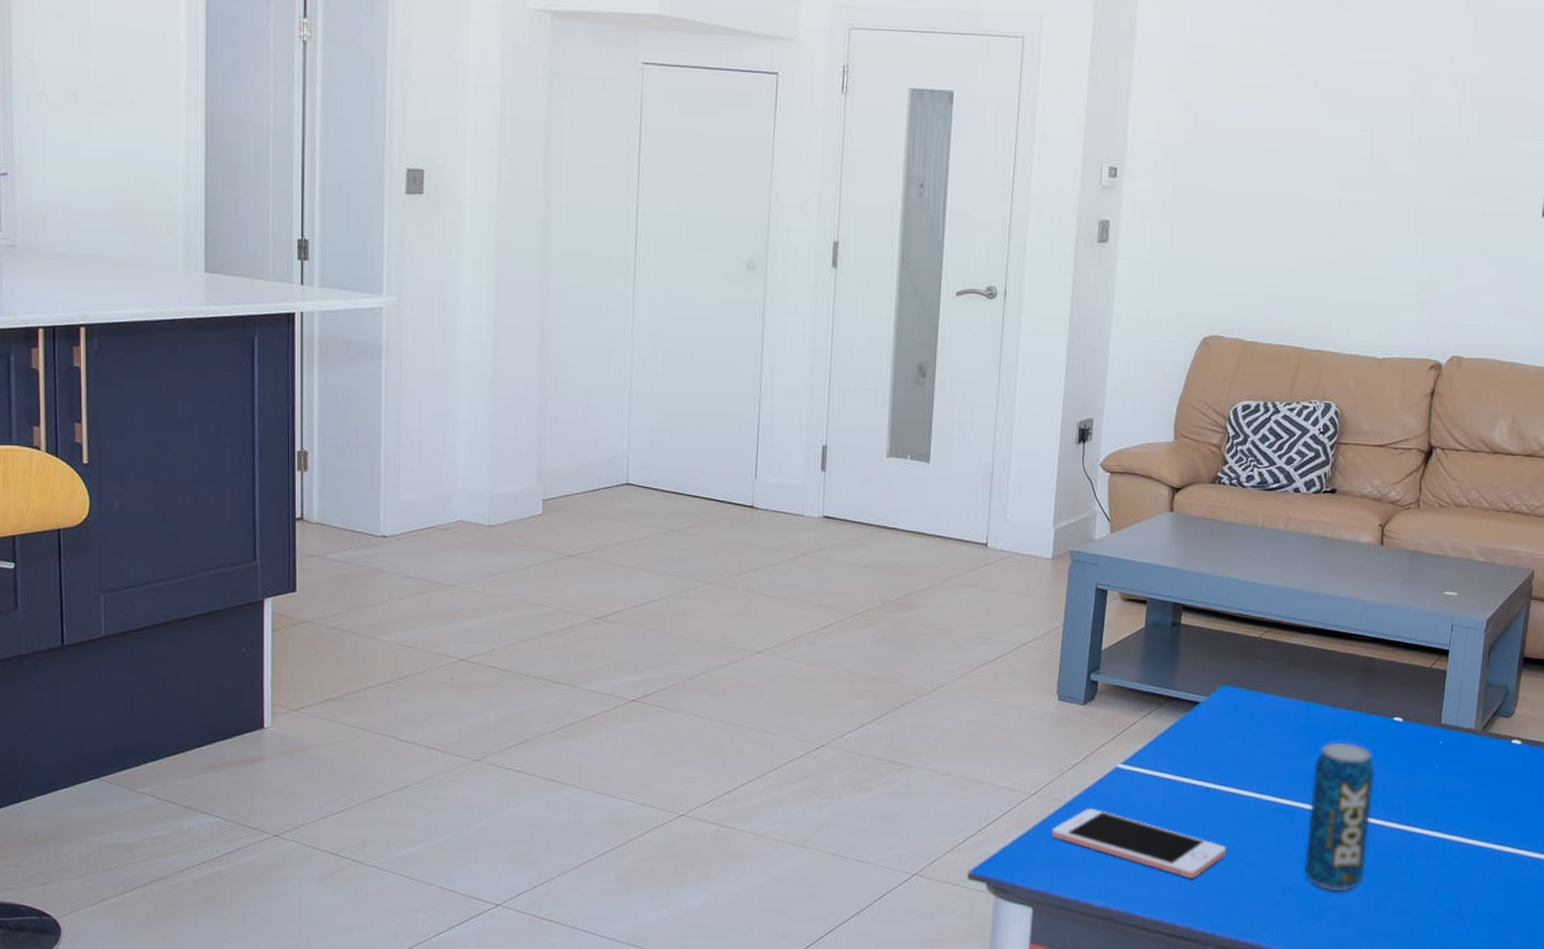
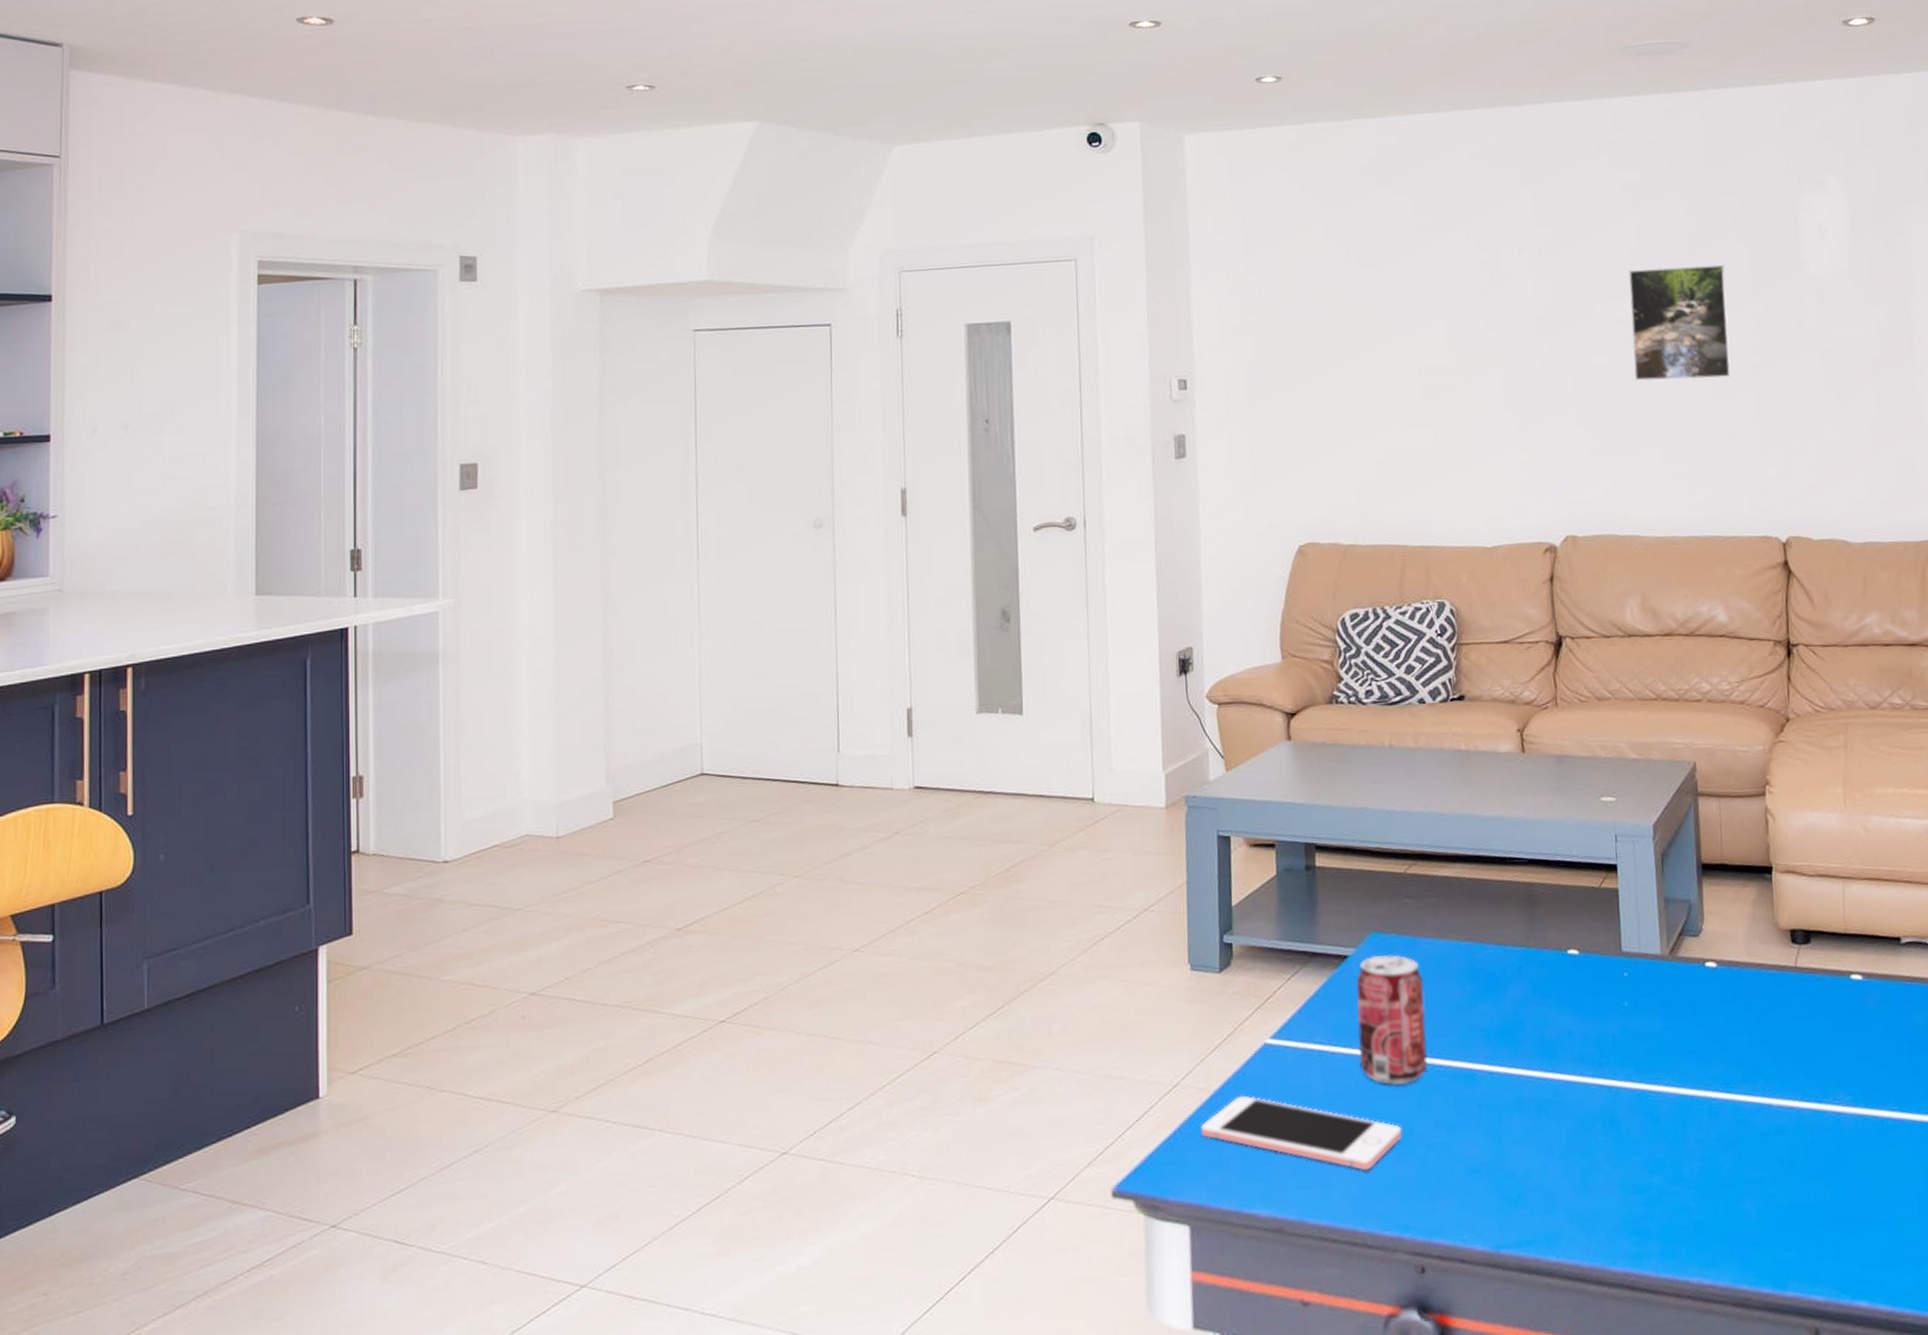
beverage can: none [1197,704,1264,814] -> present [1356,954,1428,1087]
beverage can: present [1303,742,1376,893] -> none [1486,985,1565,1170]

